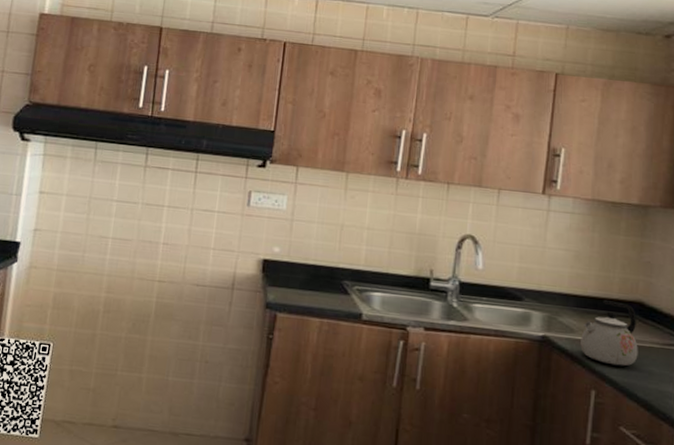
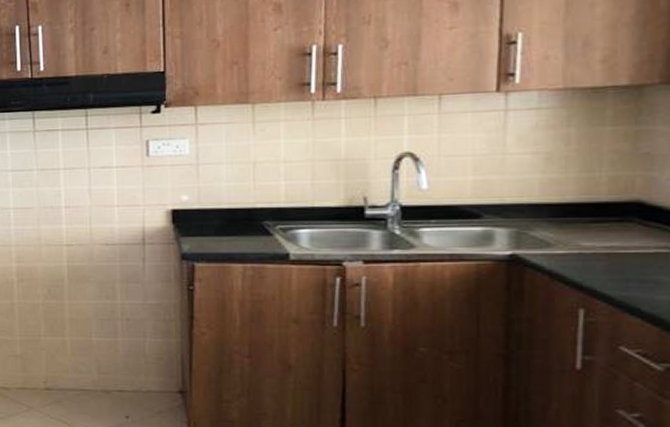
kettle: present [580,300,638,366] -> none [560,205,639,278]

